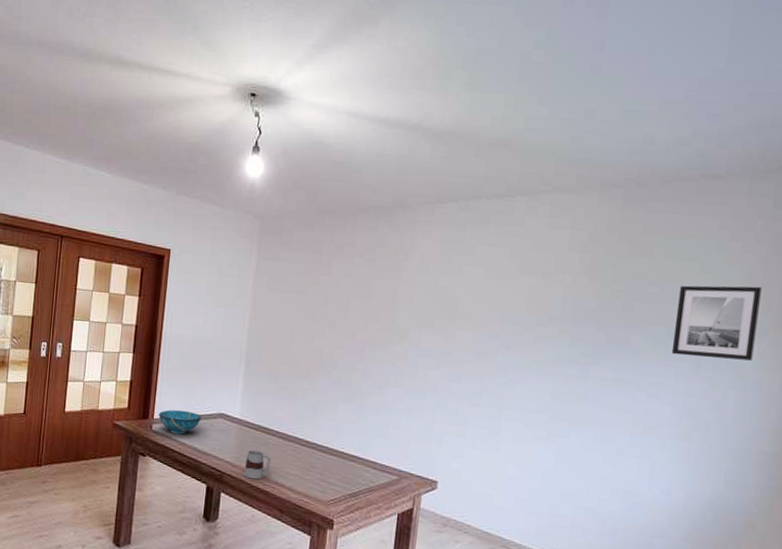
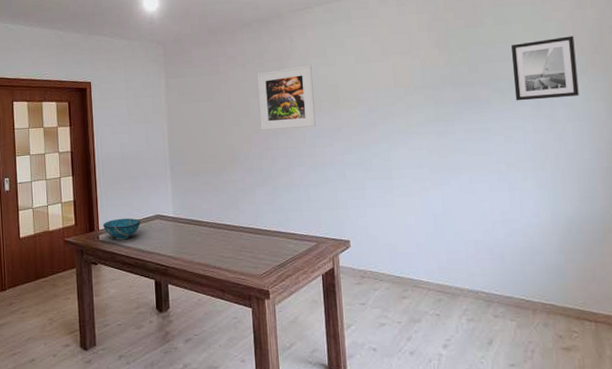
mug: present [243,450,272,480] -> none [185,242,207,268]
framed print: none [357,269,431,345] -> present [257,64,316,130]

